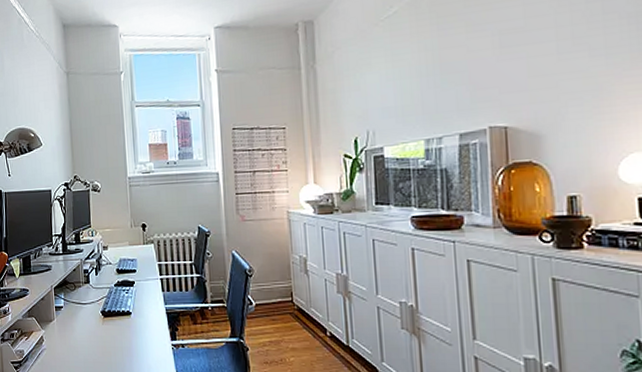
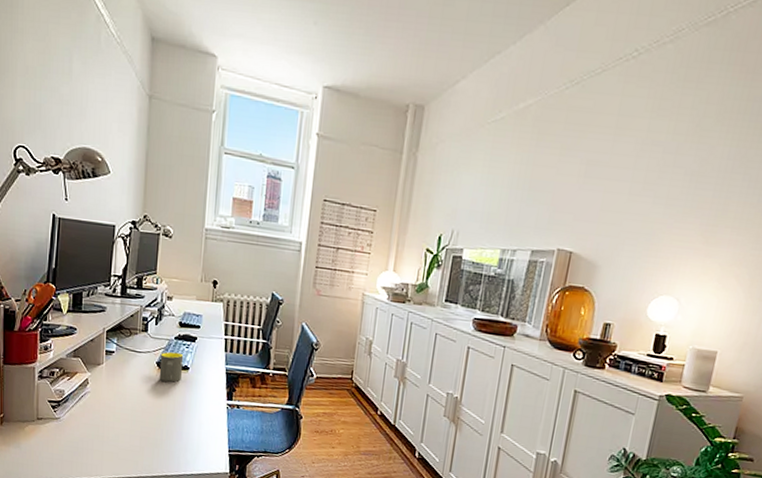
mug: none [103,299,126,329] -> present [159,351,184,383]

